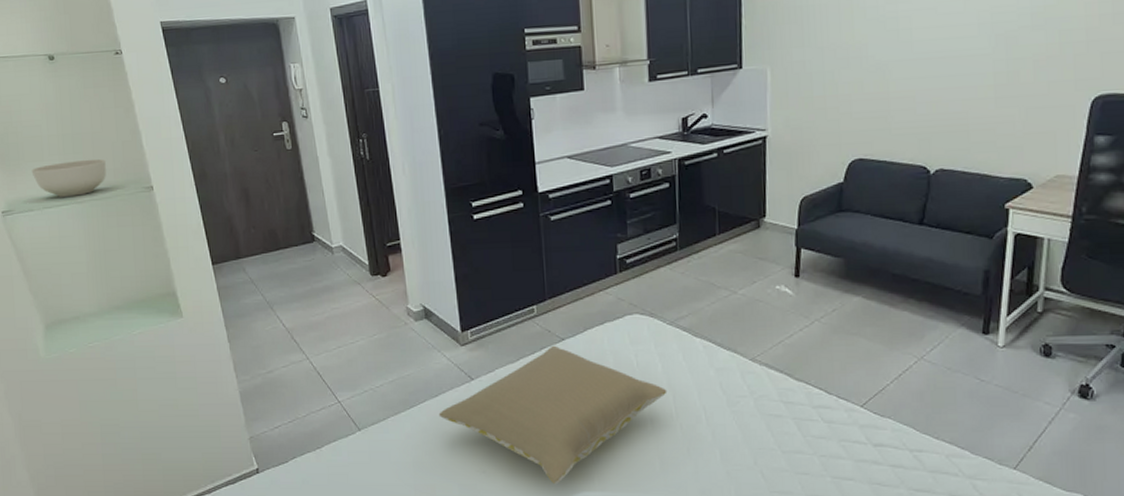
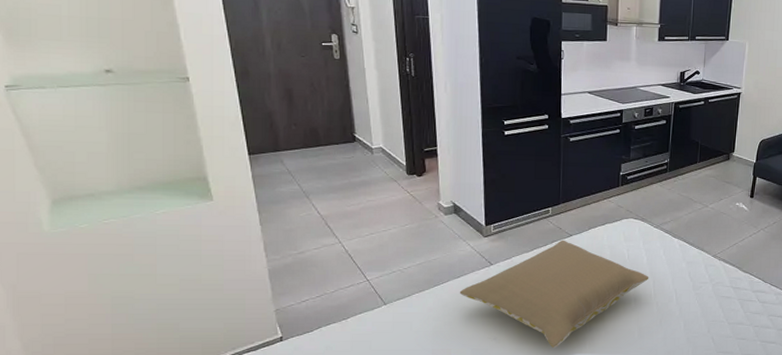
bowl: present [31,158,106,197] -> none [45,44,136,79]

